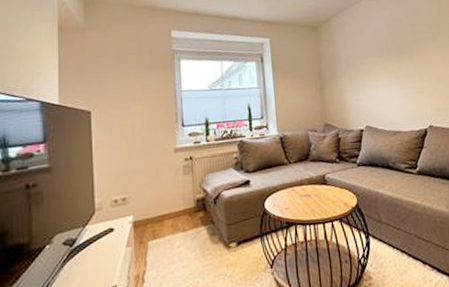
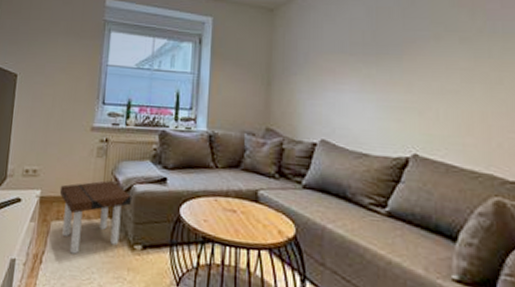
side table: none [152,193,221,266] -> present [59,181,131,254]

